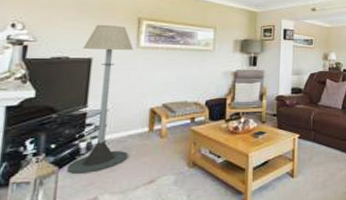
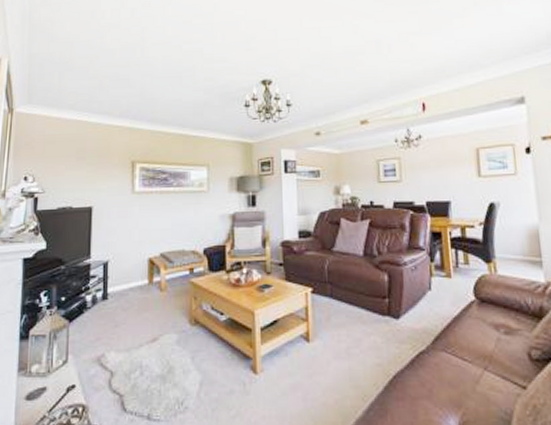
floor lamp: present [67,24,134,175] -> none [76,170,131,330]

